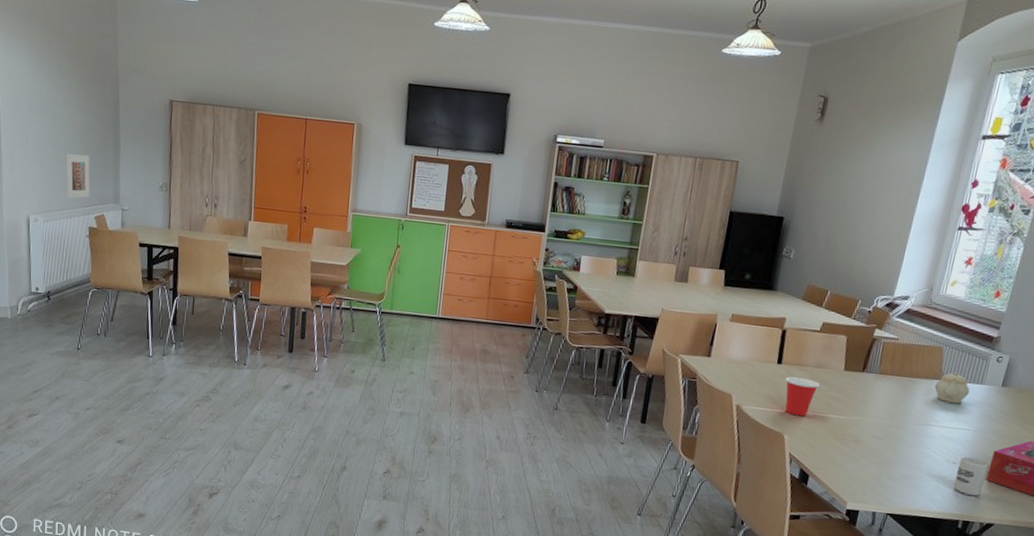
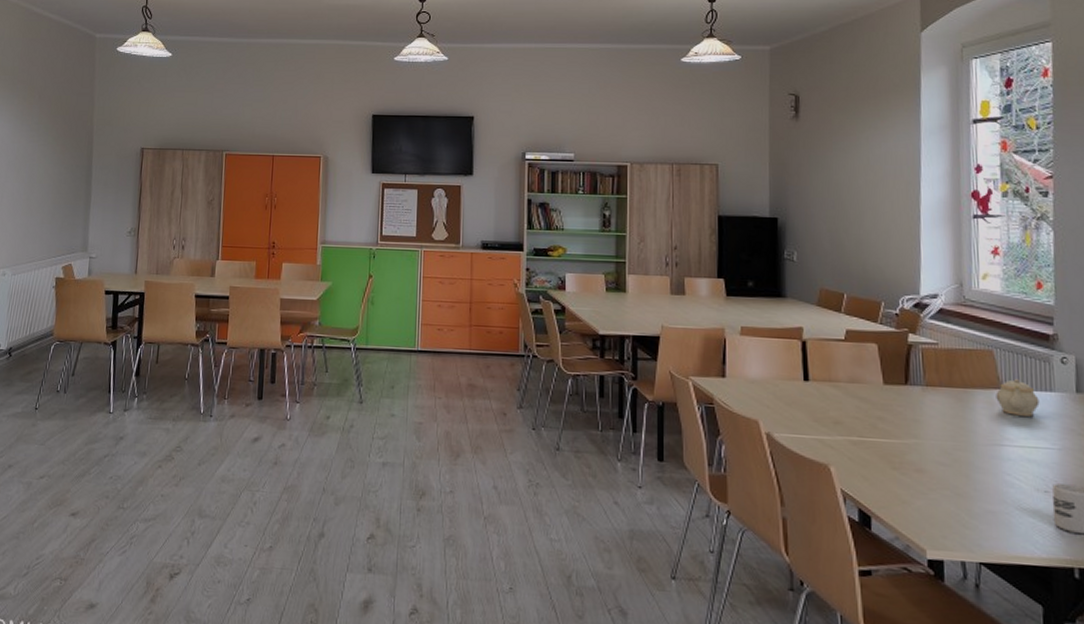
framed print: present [66,153,91,199] -> none [36,205,62,250]
cup: present [785,376,821,417] -> none [817,395,860,443]

